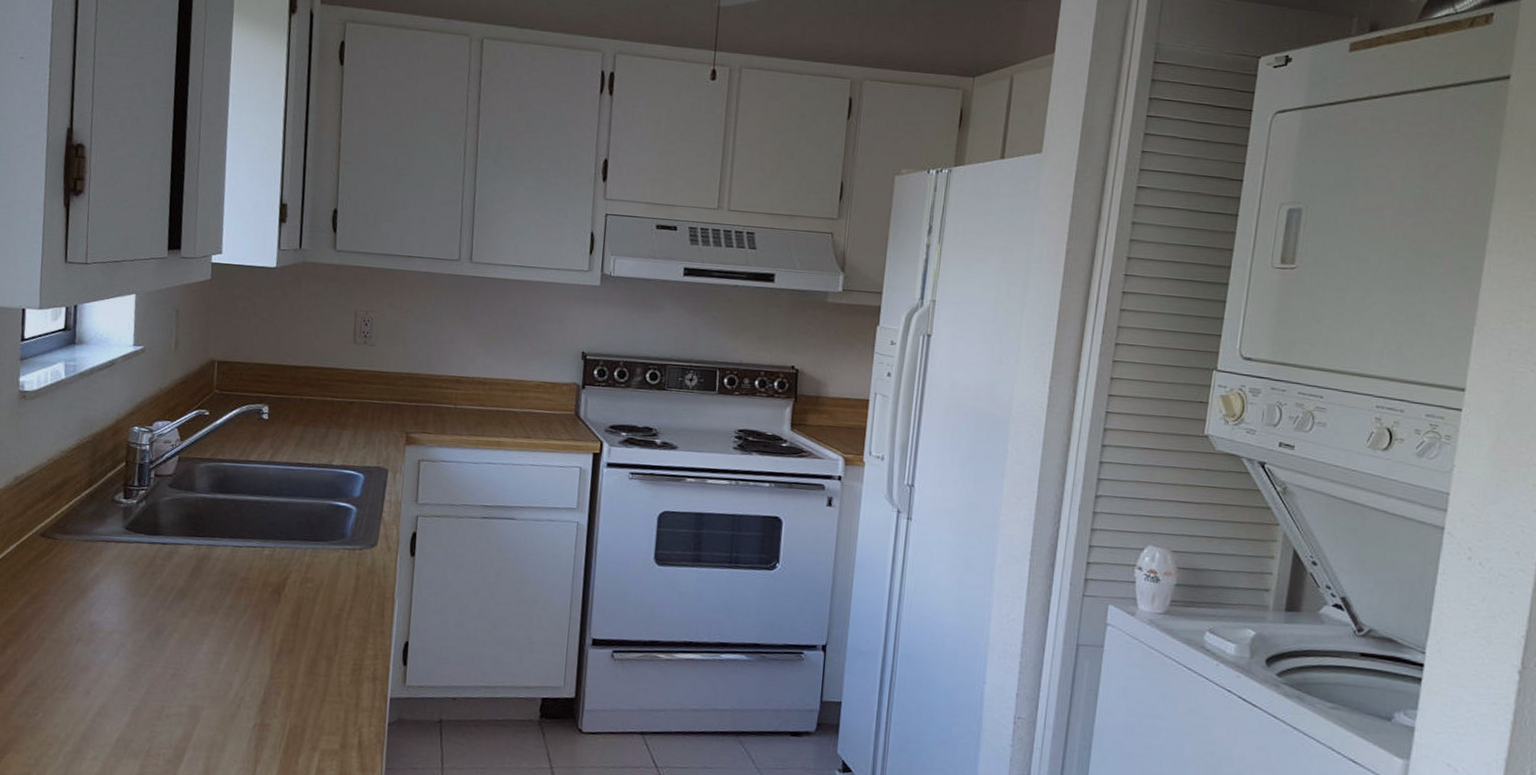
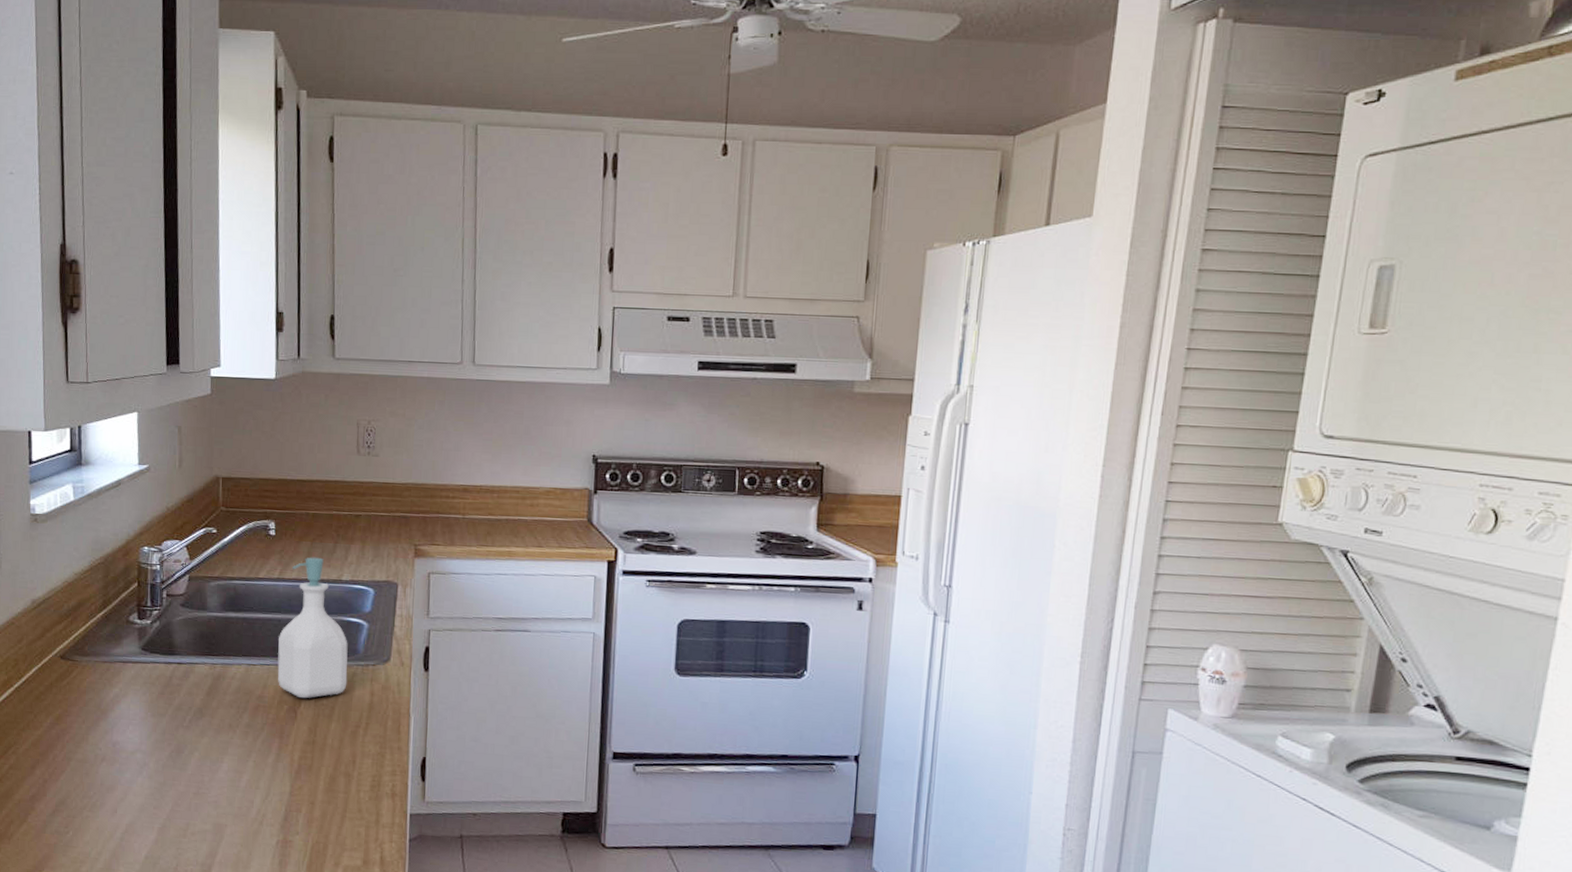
soap bottle: none [263,441,336,582] -> present [277,557,348,699]

